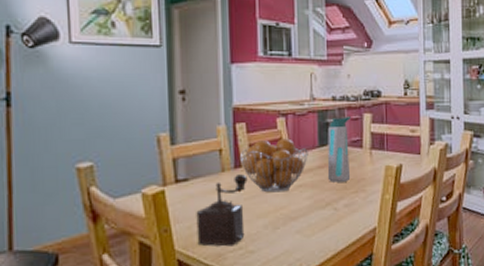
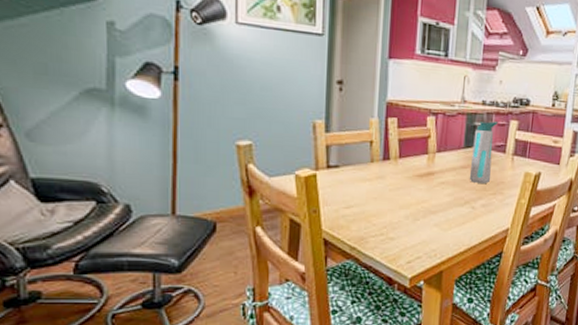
pepper mill: present [196,174,248,247] -> none [343,166,394,232]
fruit basket: present [239,138,308,193] -> none [388,136,454,187]

